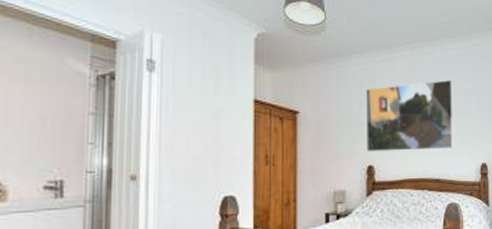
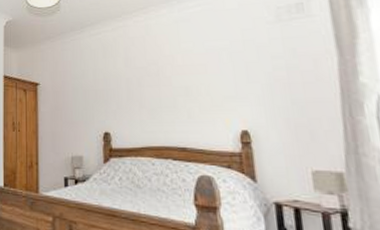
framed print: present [366,80,453,152] -> none [100,40,201,119]

